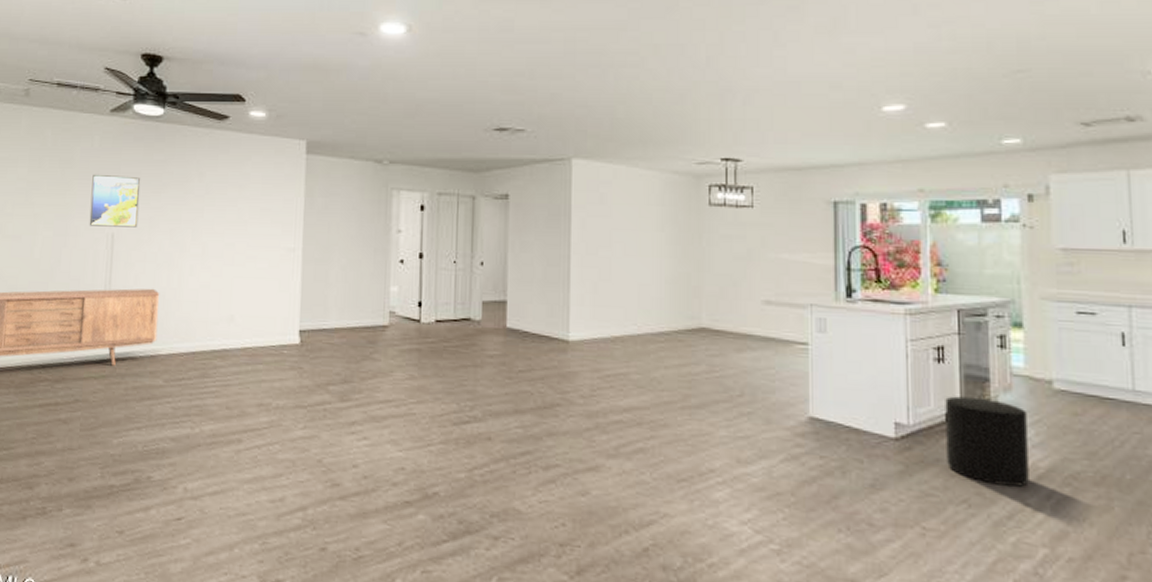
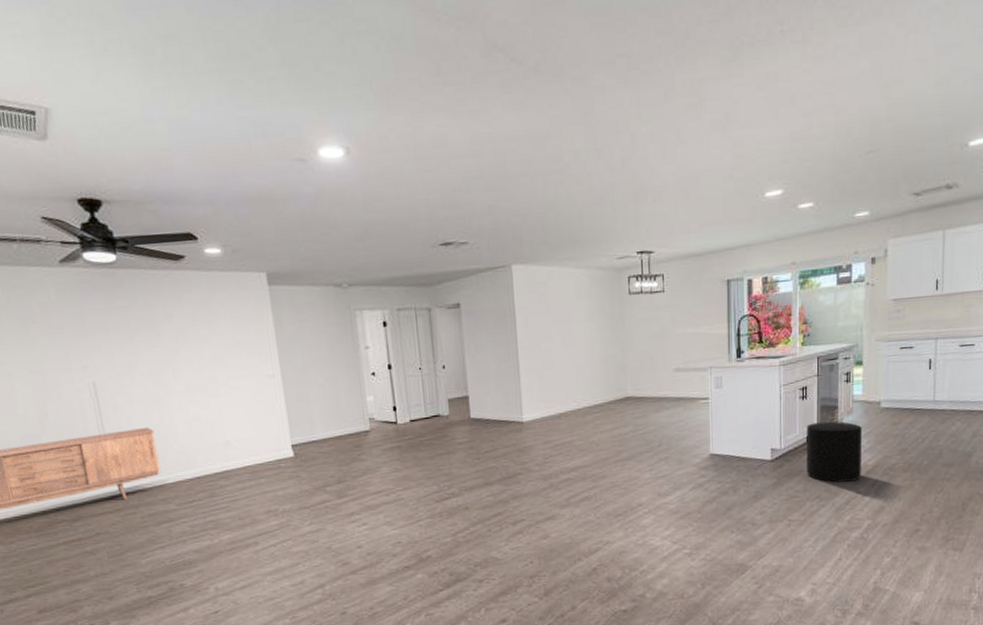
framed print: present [89,174,141,228] -> none [58,325,117,378]

